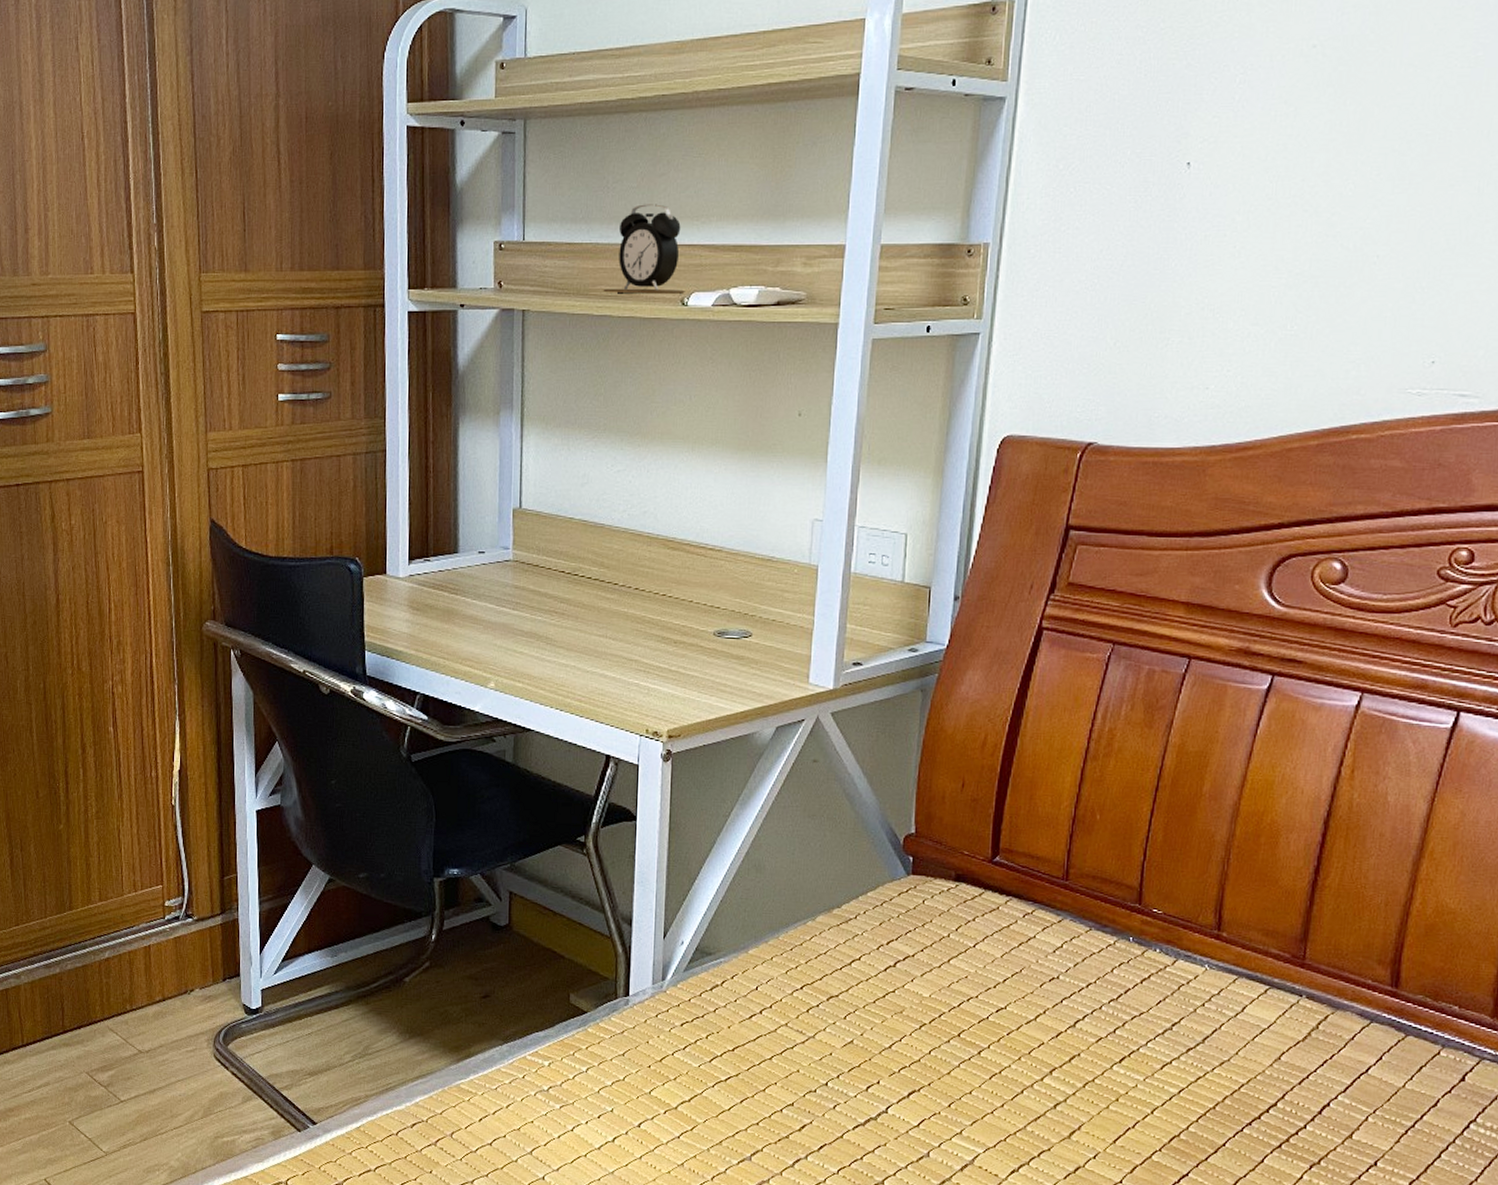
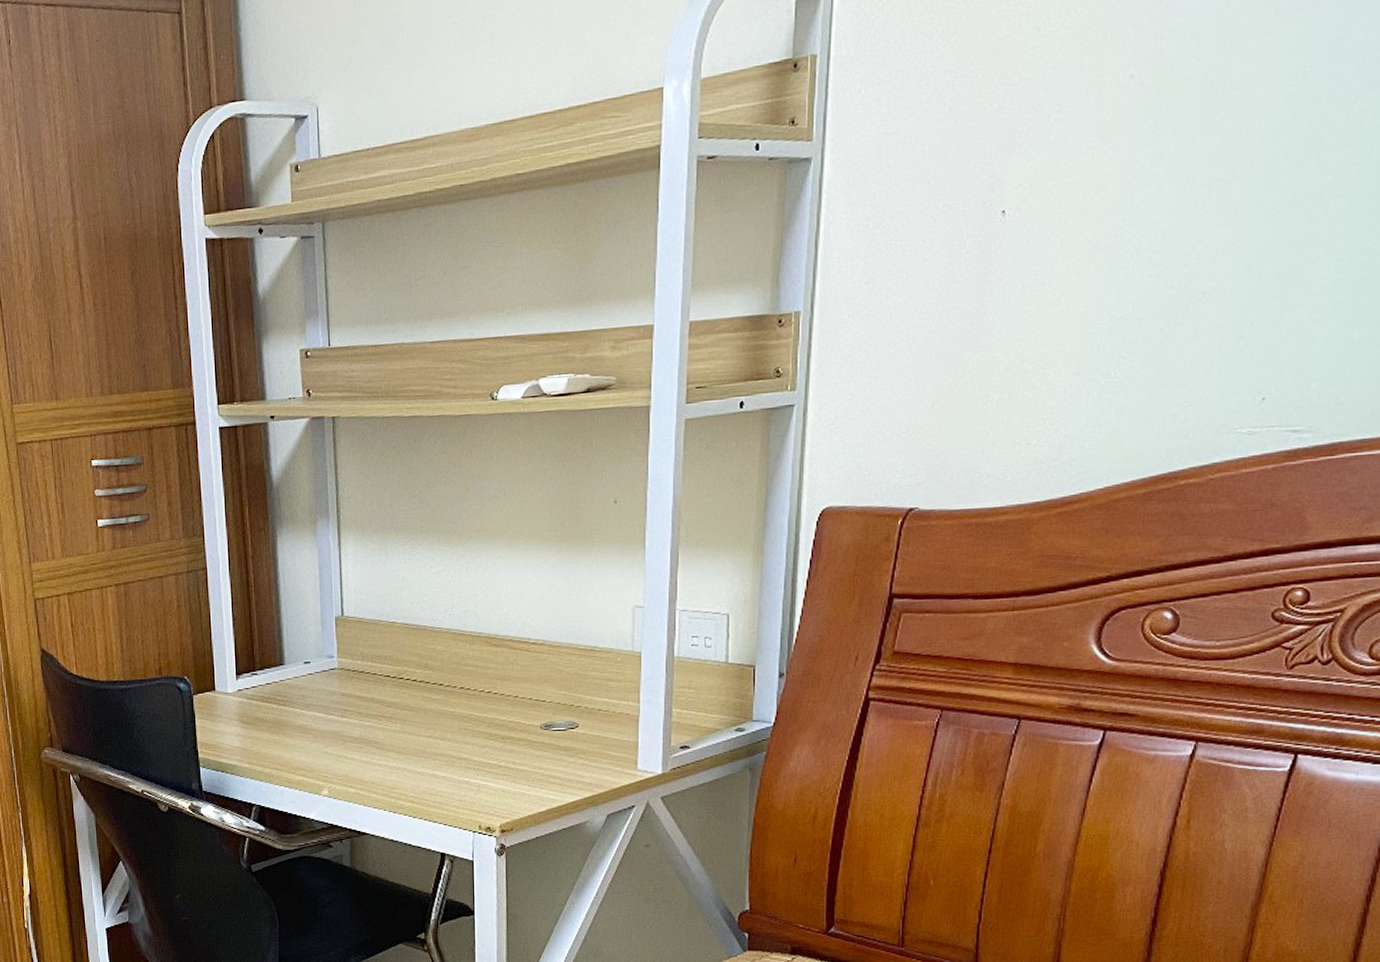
alarm clock: present [604,204,685,294] -> none [412,298,494,393]

